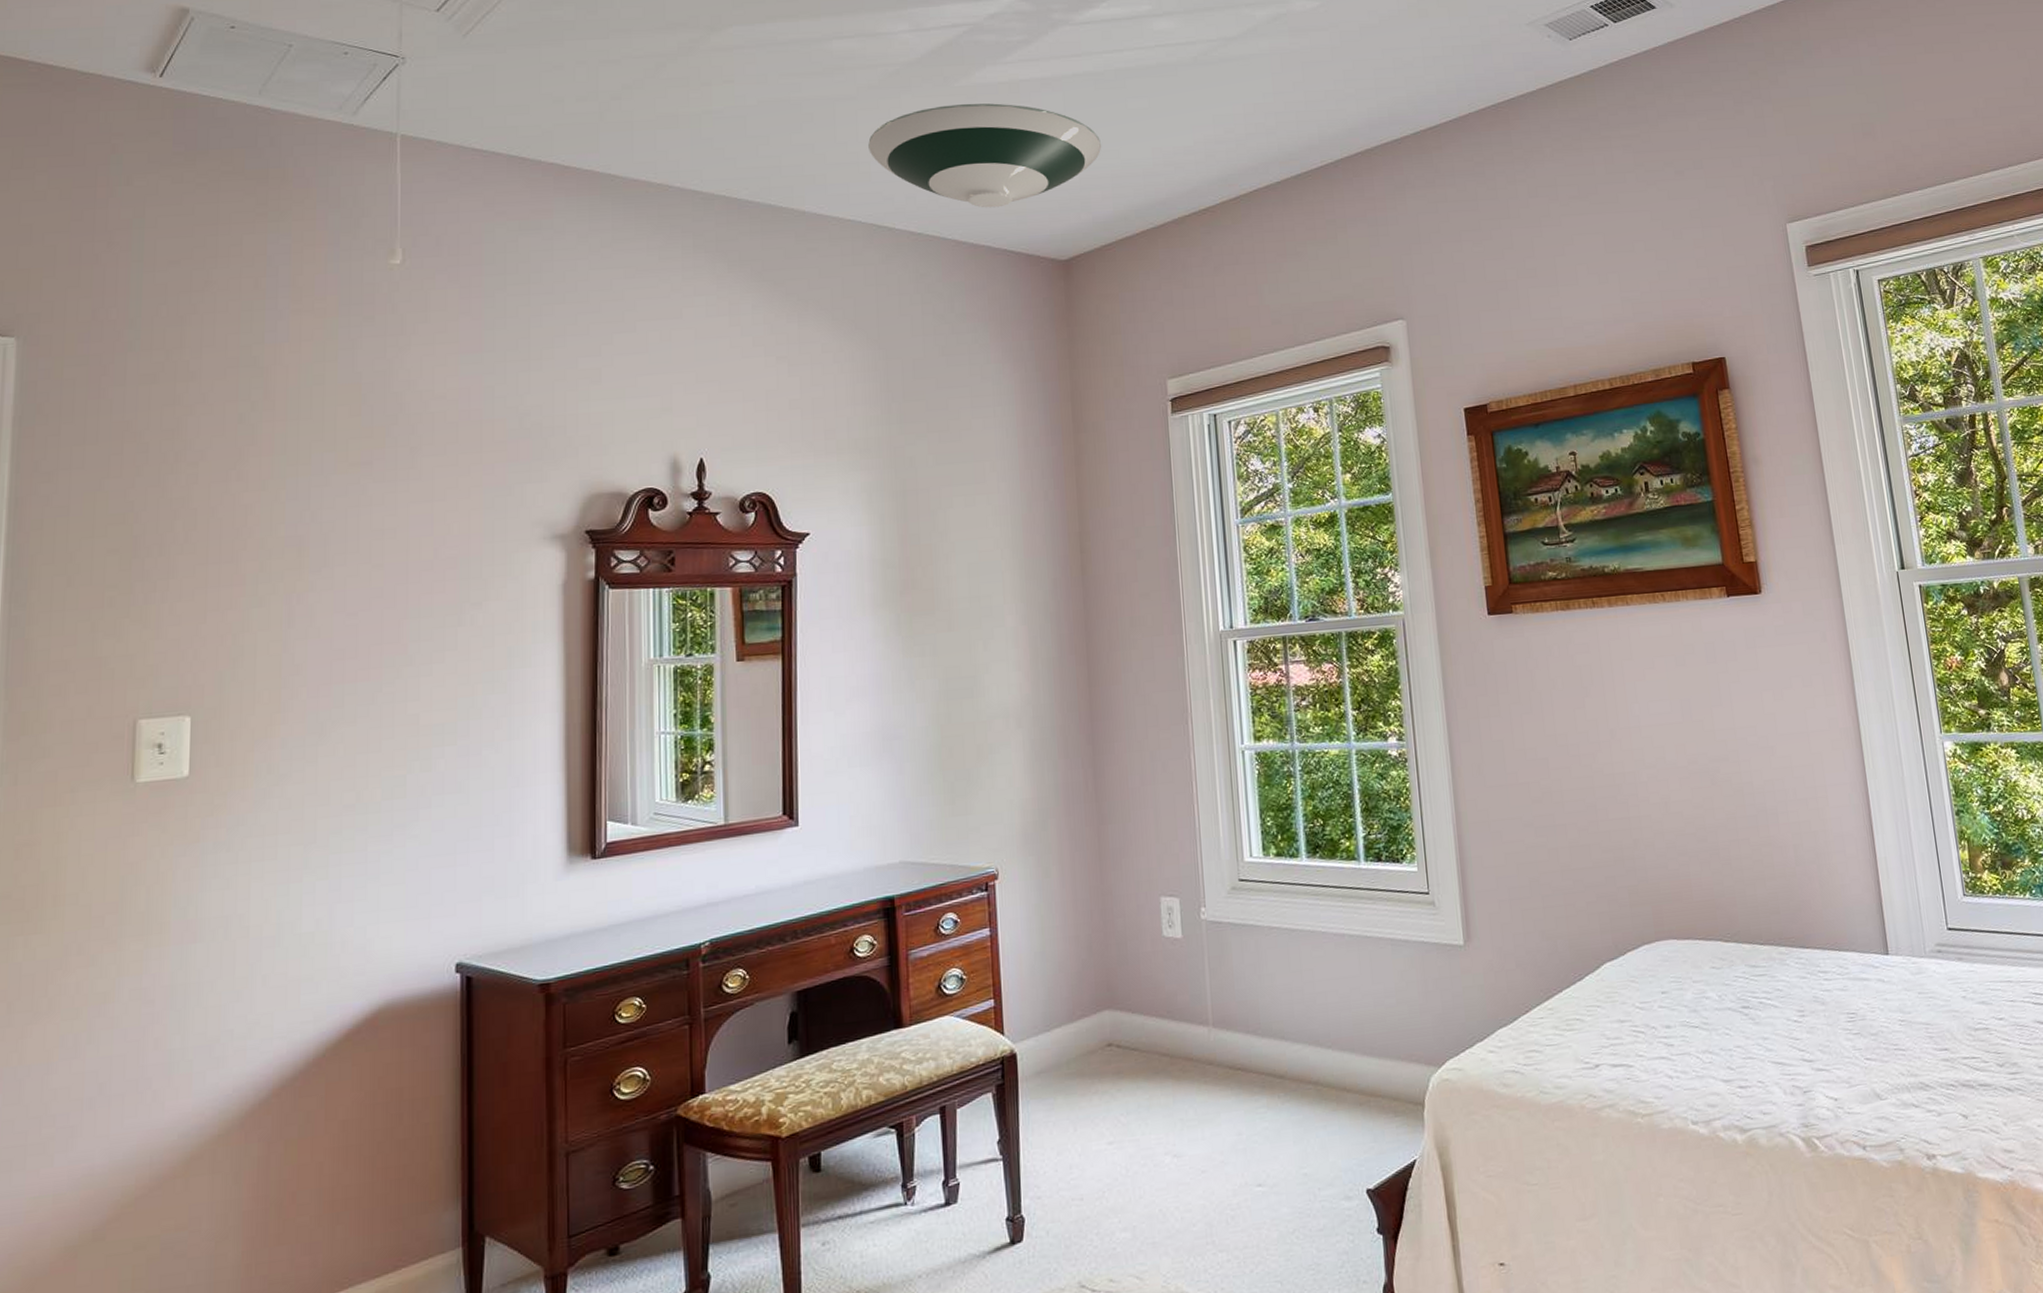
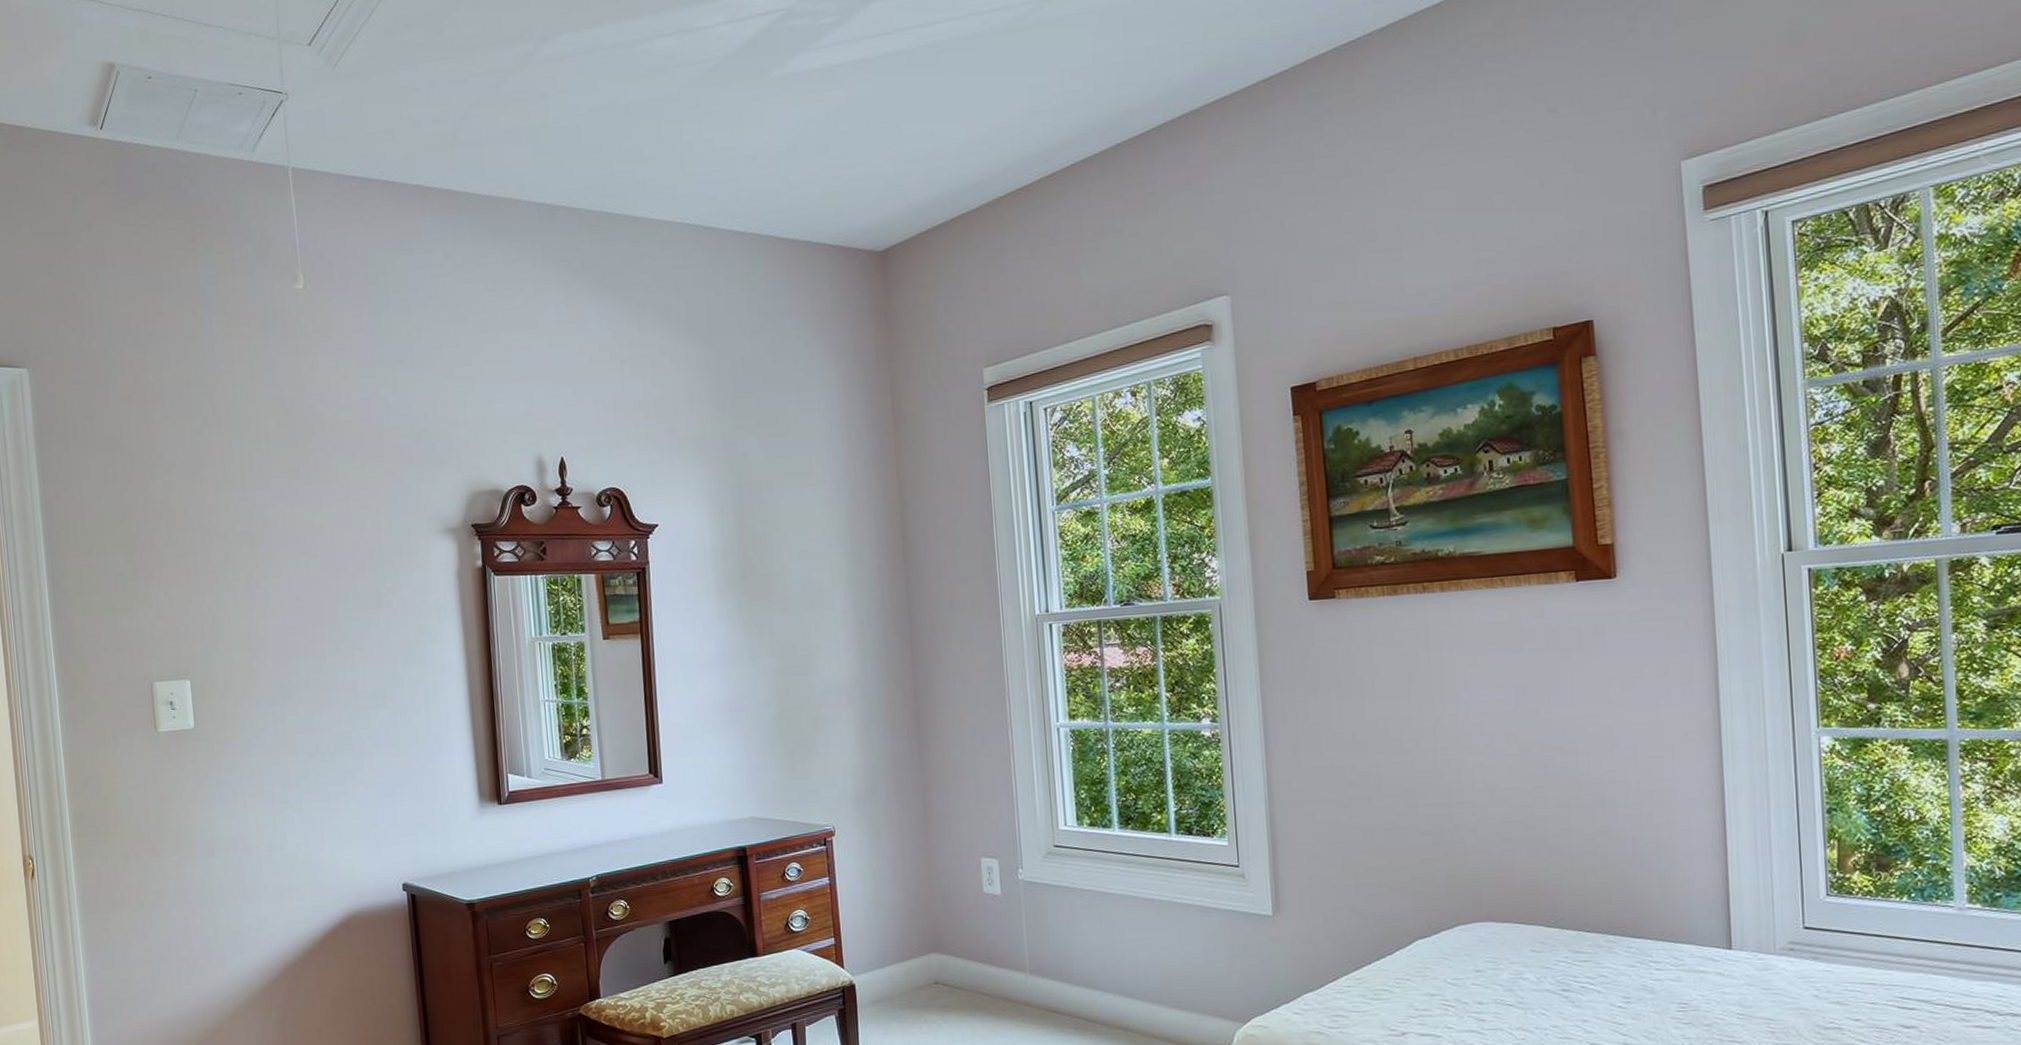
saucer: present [868,103,1102,208] -> none [692,91,916,203]

